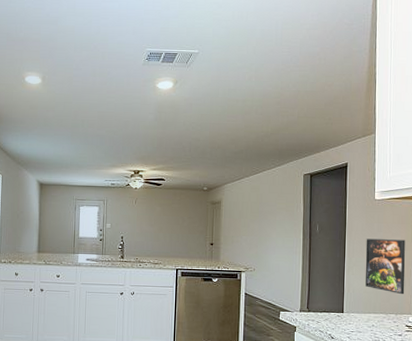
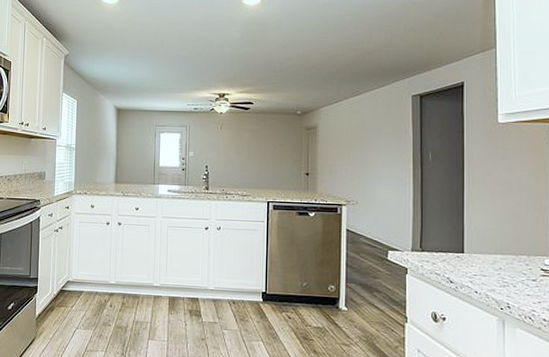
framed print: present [365,238,405,295] -> none [488,168,538,233]

